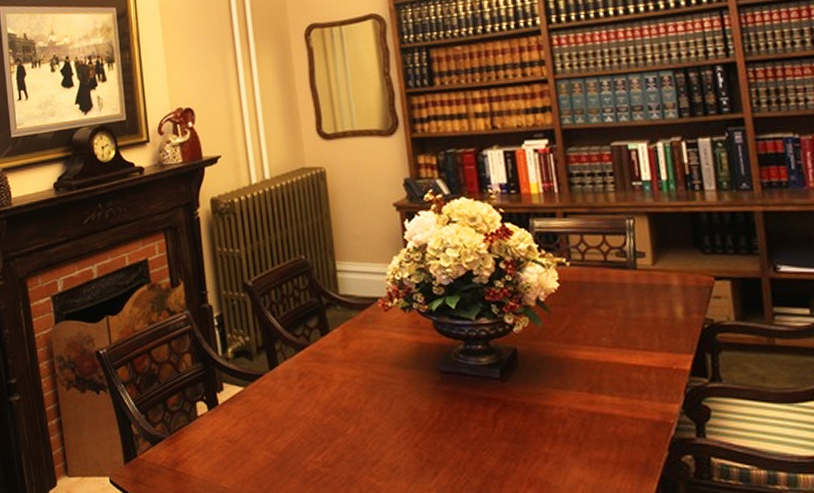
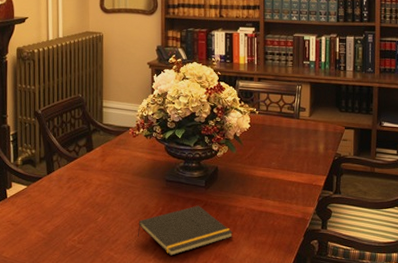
notepad: none [406,407,554,482] -> present [137,205,234,256]

